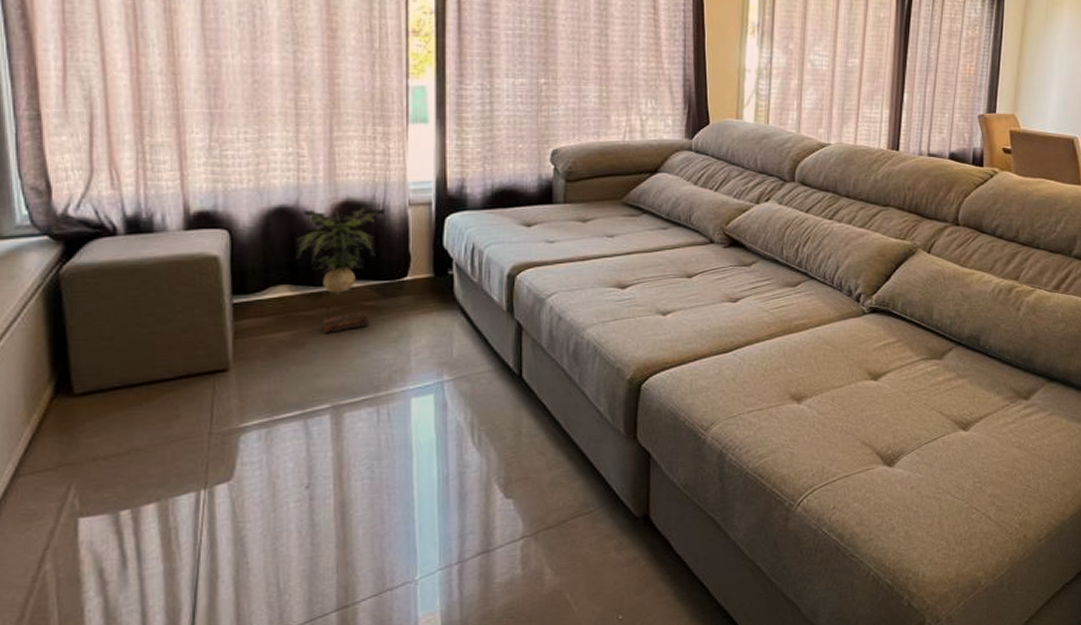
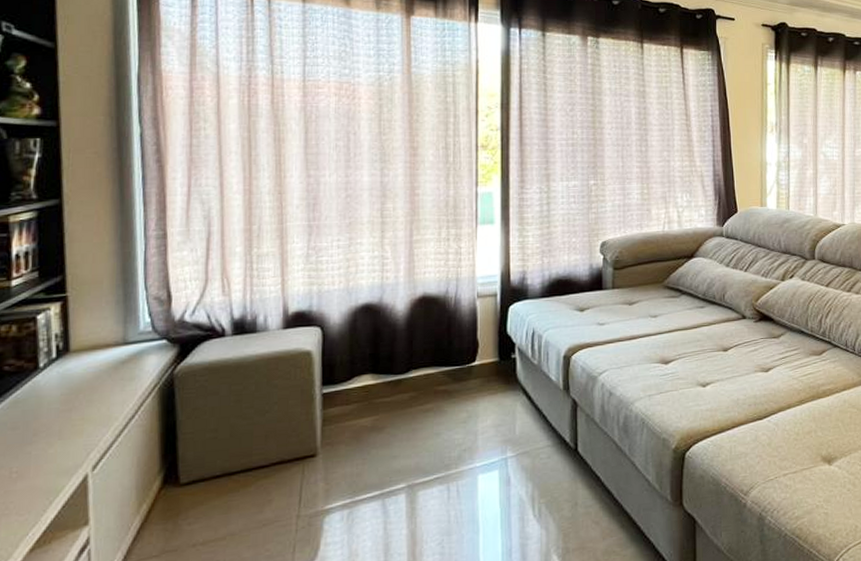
decorative plant: present [294,206,384,333] -> none [377,299,456,417]

